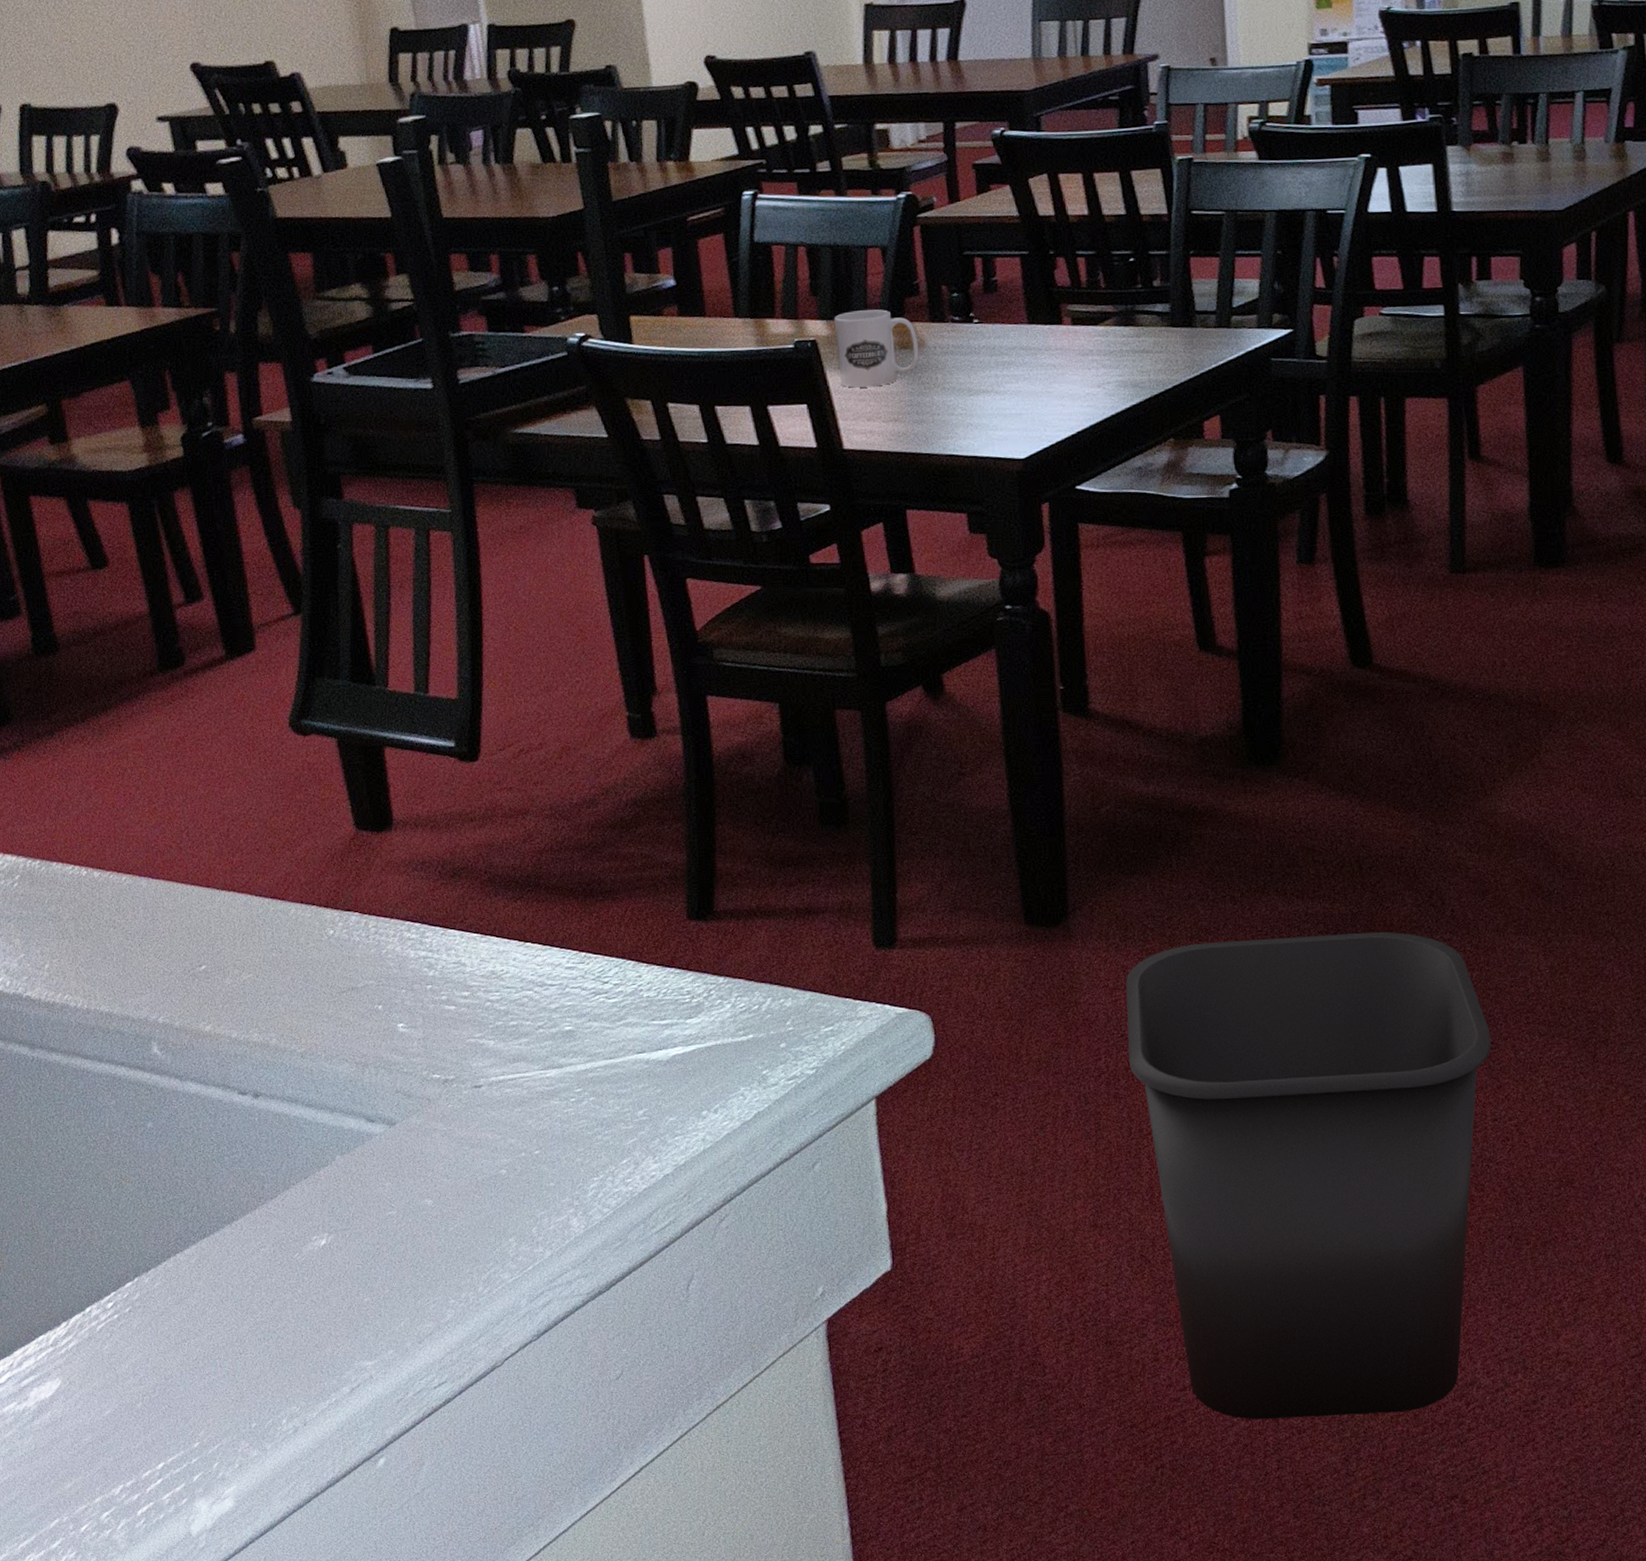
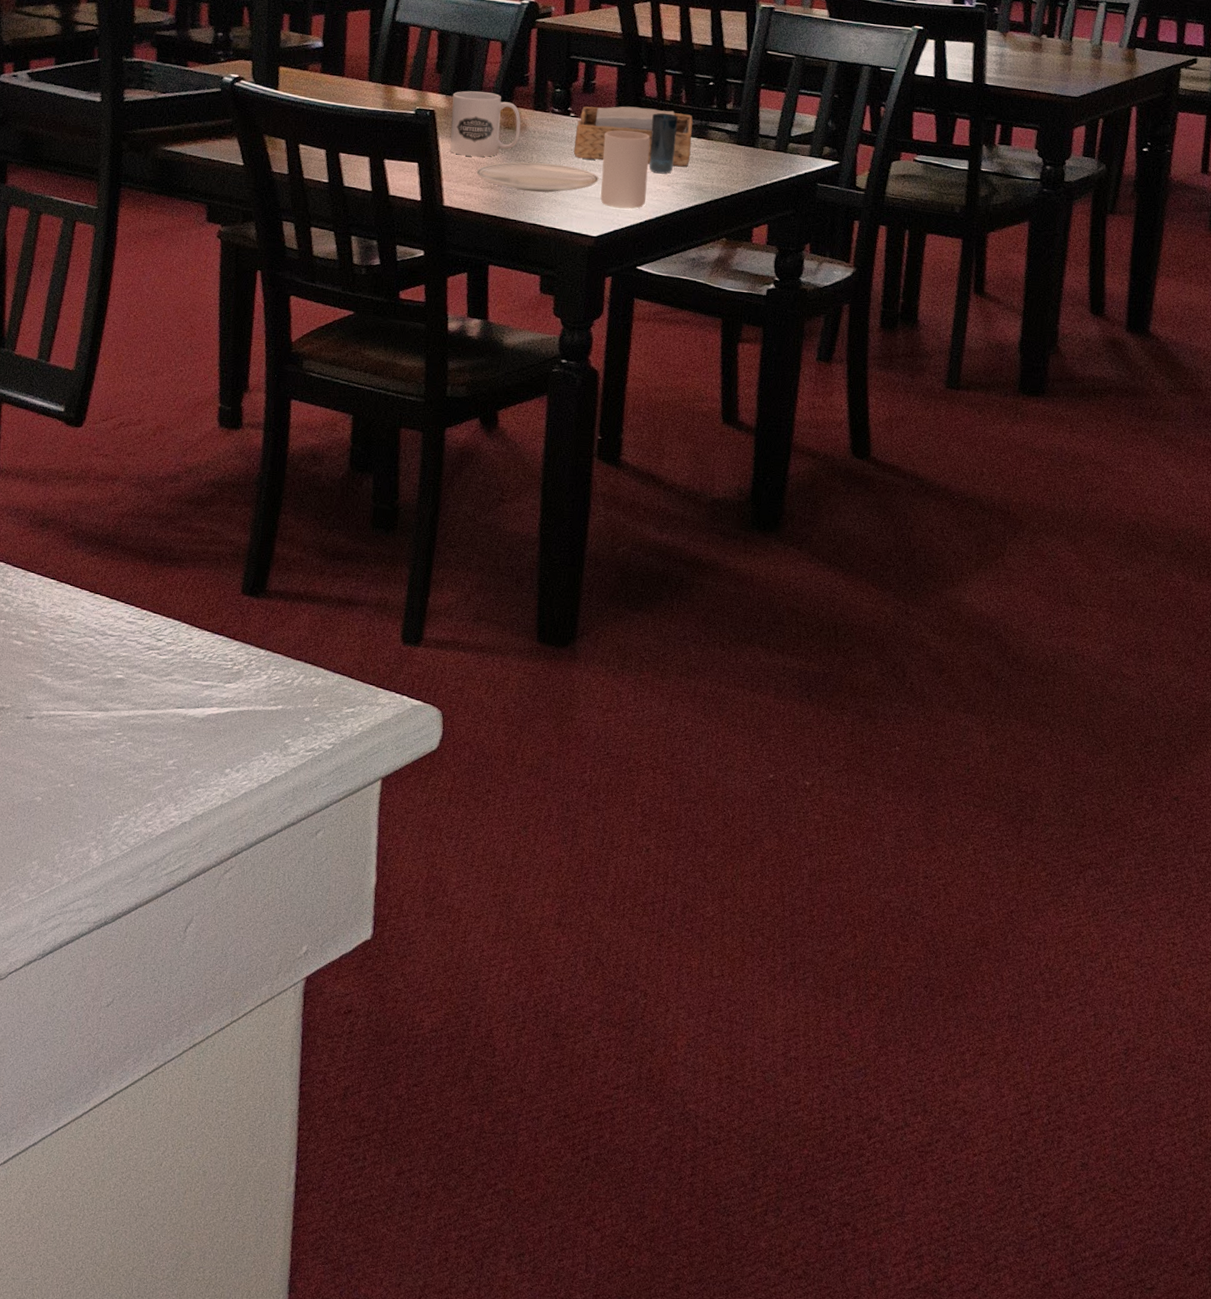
plate: none [875,381,1018,419] -> present [476,162,599,193]
napkin holder: none [982,298,1119,371] -> present [573,106,694,167]
cup: none [1016,329,1075,422] -> present [600,130,650,209]
cup: none [1069,302,1101,374] -> present [649,113,678,173]
waste bin: present [1126,931,1492,1420] -> none [610,680,932,1137]

